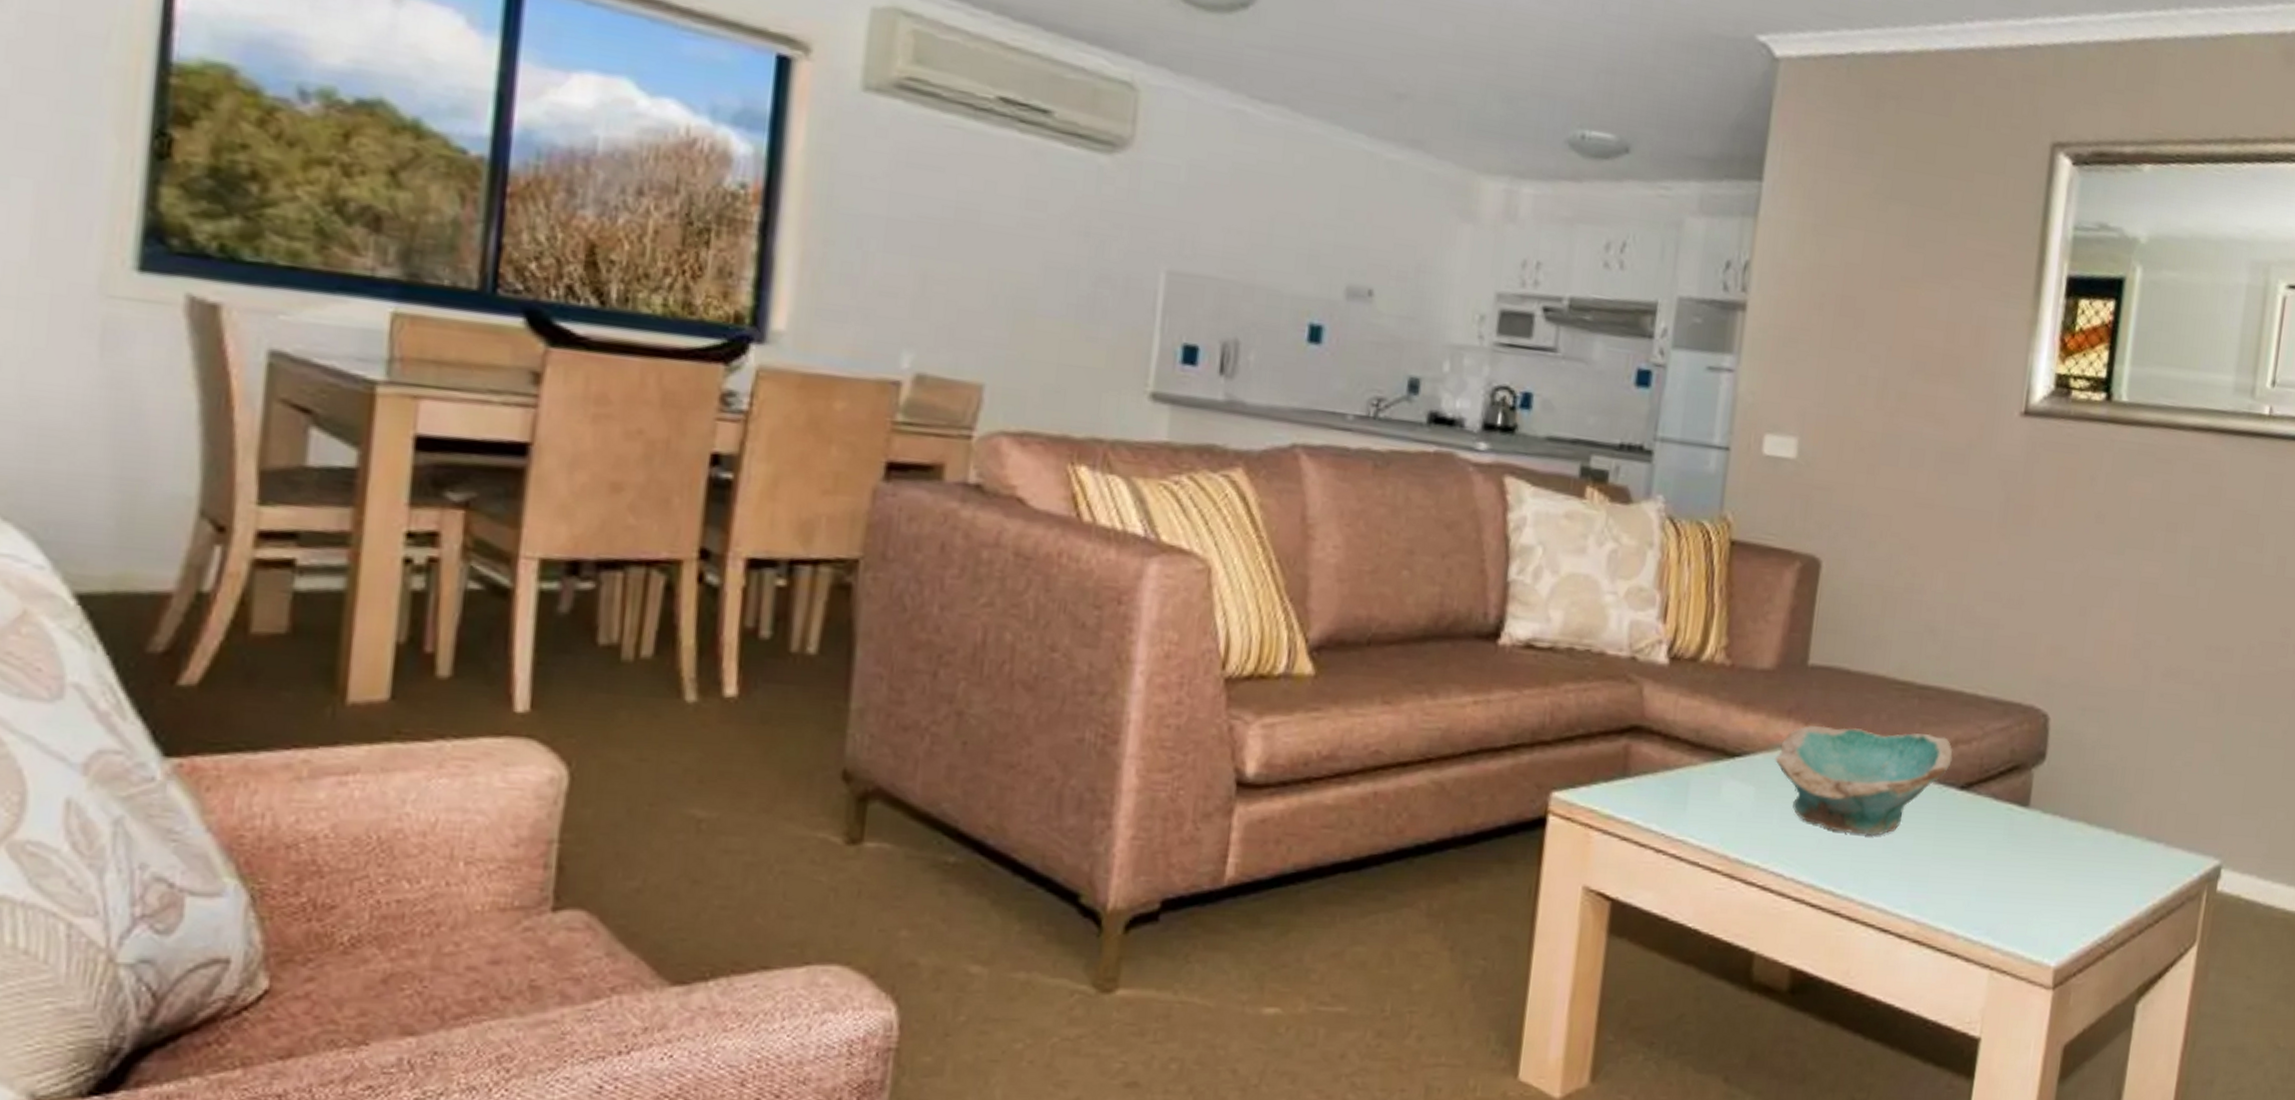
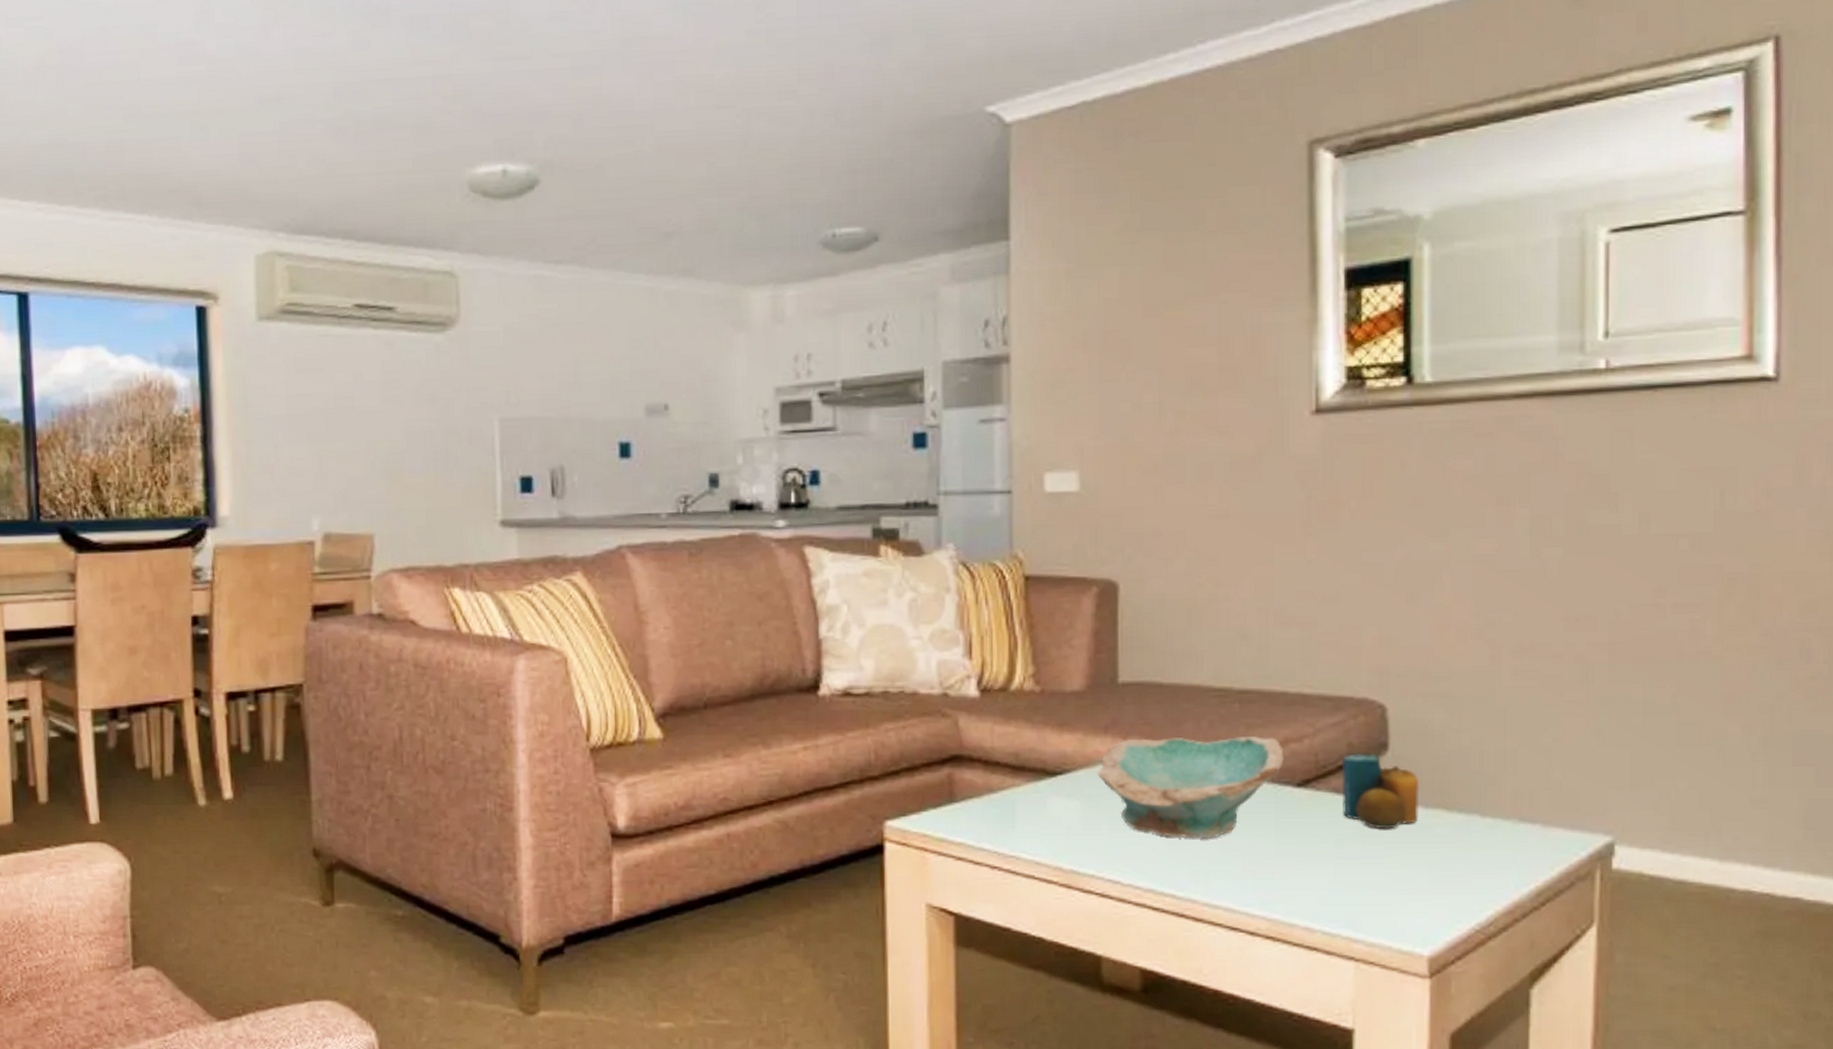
candle: none [1997,759,2068,839] -> present [1343,752,1420,830]

